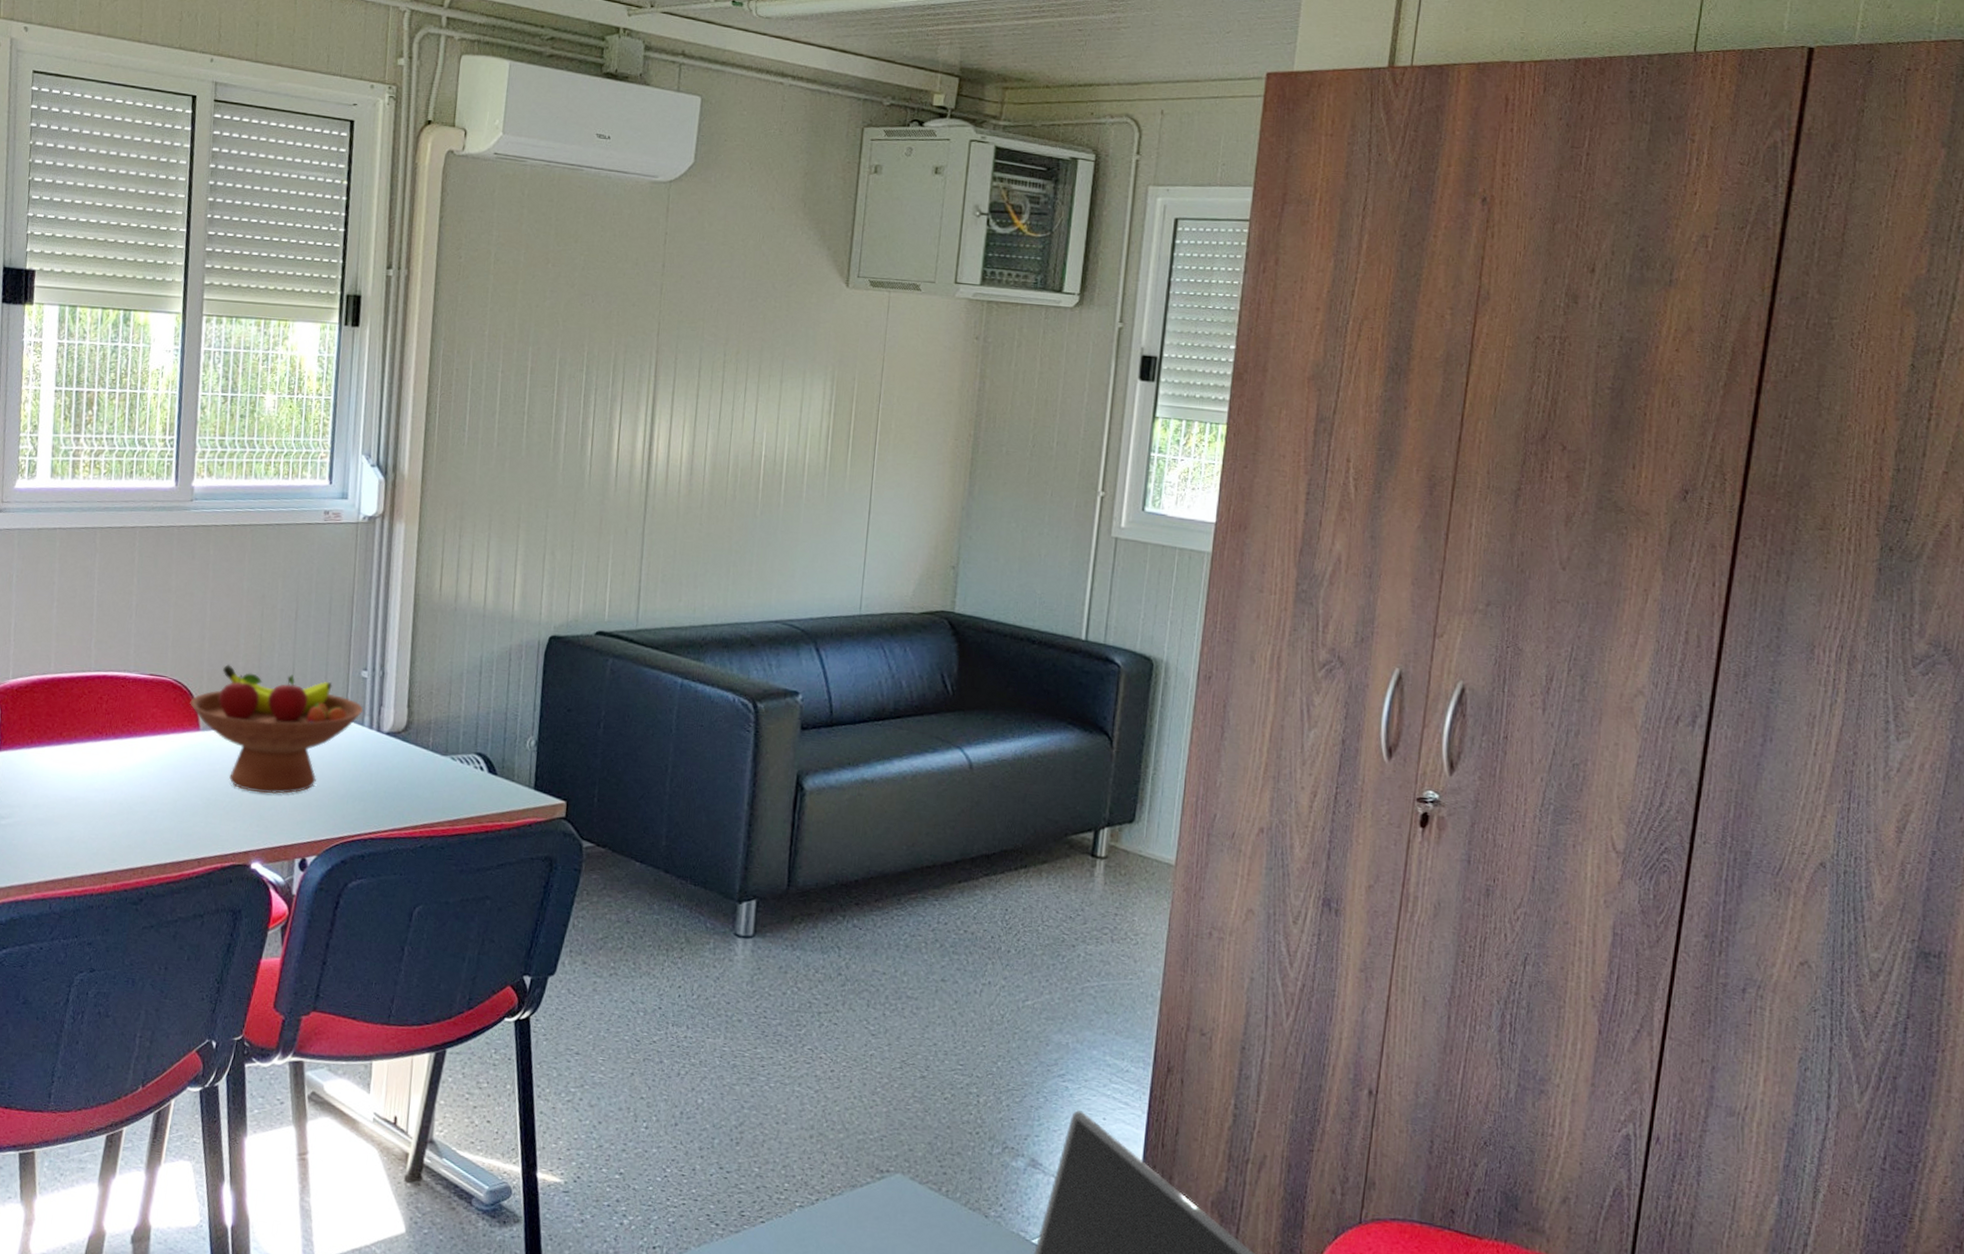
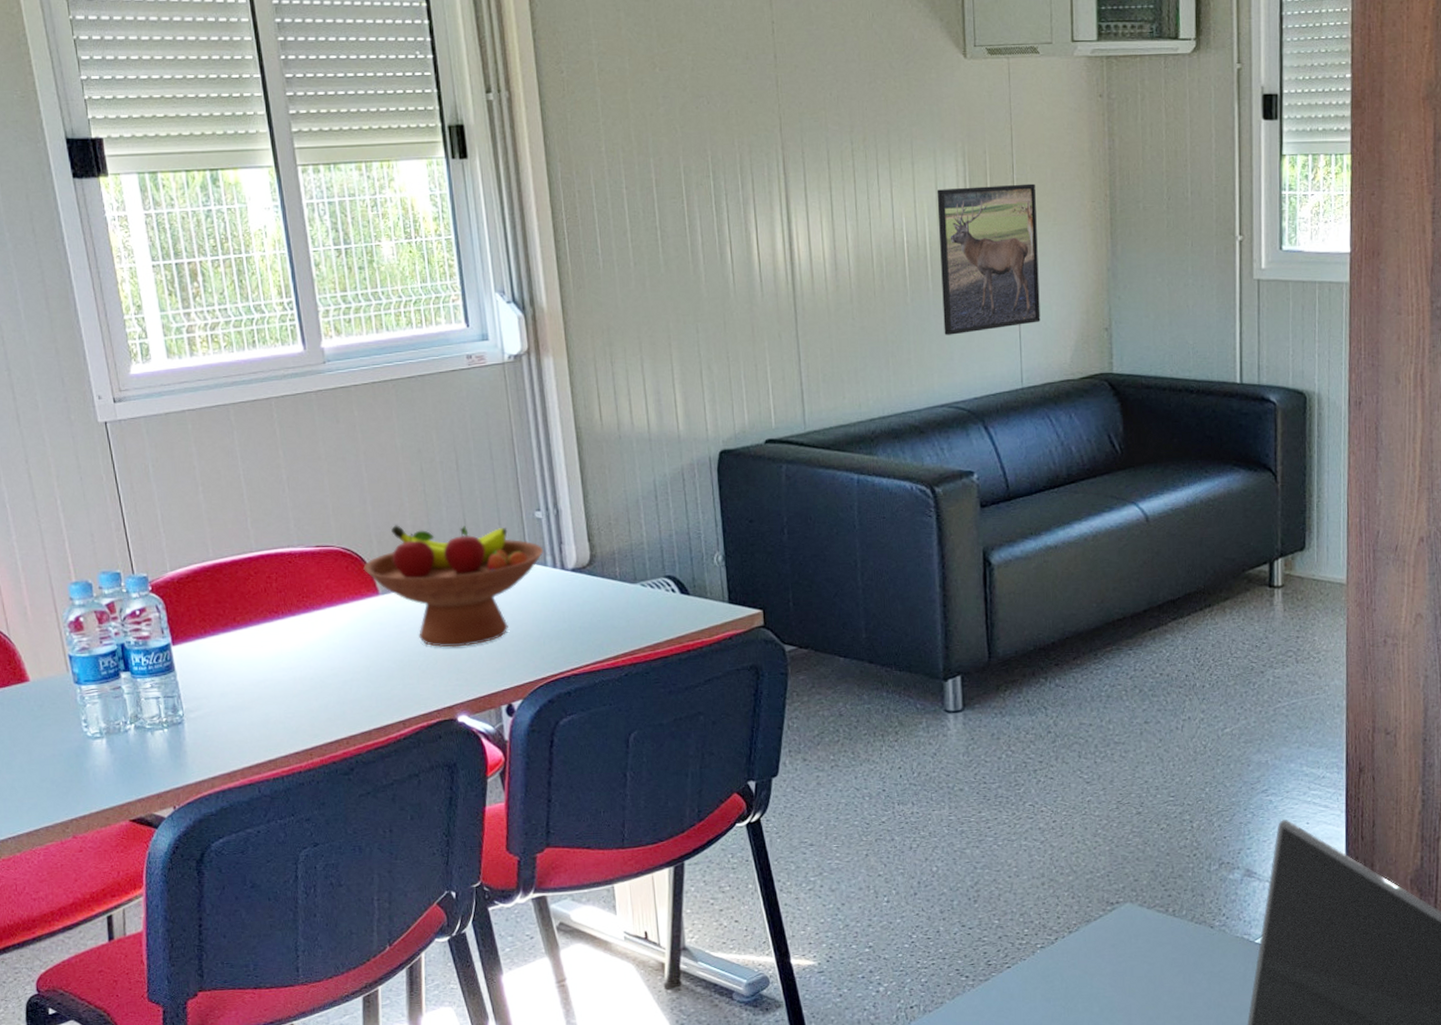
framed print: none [789,409,900,553] -> present [937,183,1041,335]

